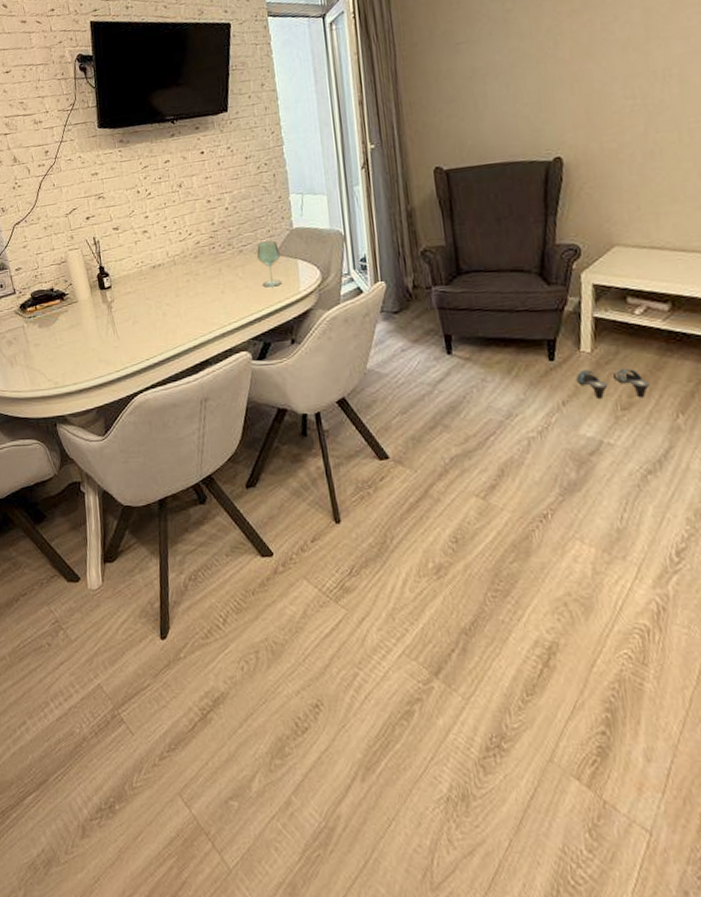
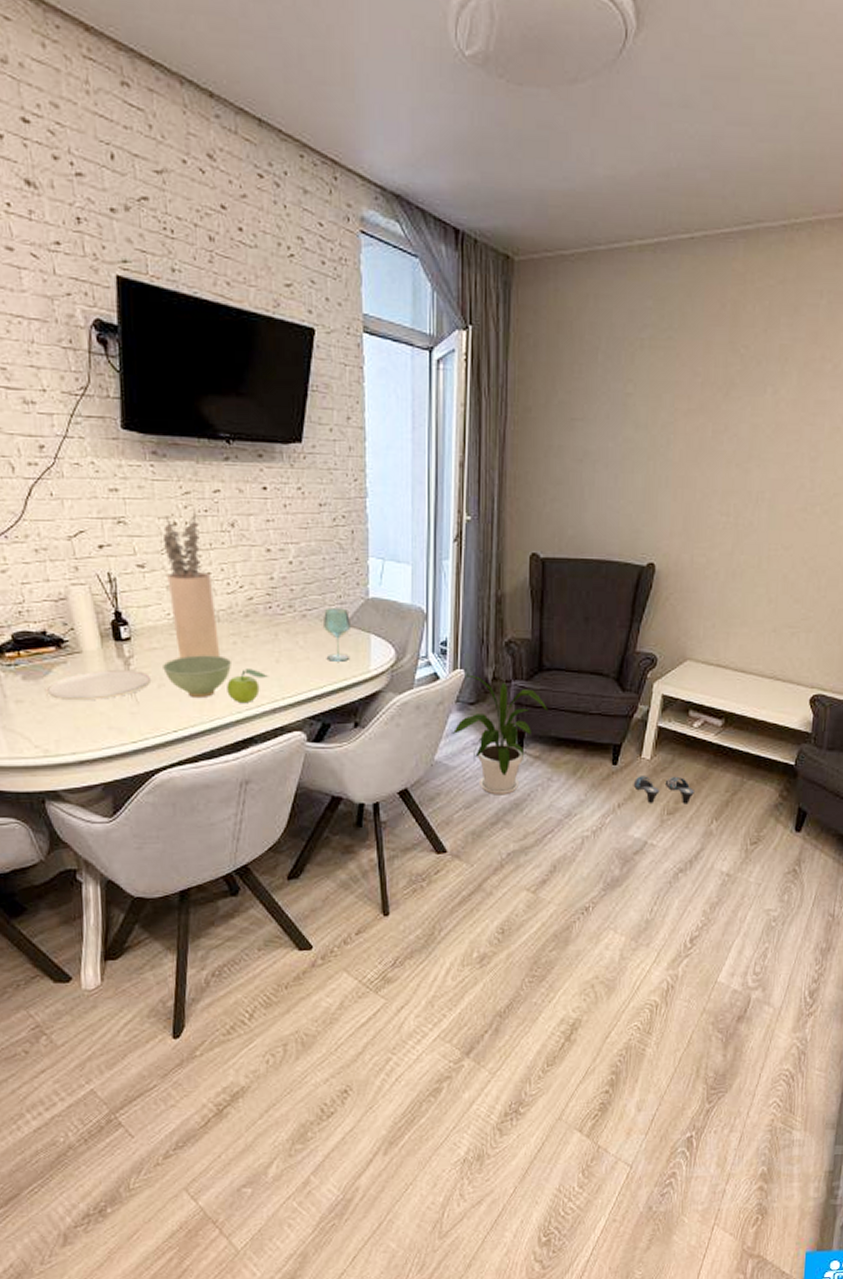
plate: none [54,311,128,341] -> present [46,669,152,701]
vase: none [130,177,178,298] -> present [162,508,221,658]
bowl: none [135,292,188,330] -> present [163,655,233,697]
fruit: none [184,301,217,332] -> present [227,669,269,704]
house plant: none [380,285,471,400] -> present [452,674,547,795]

